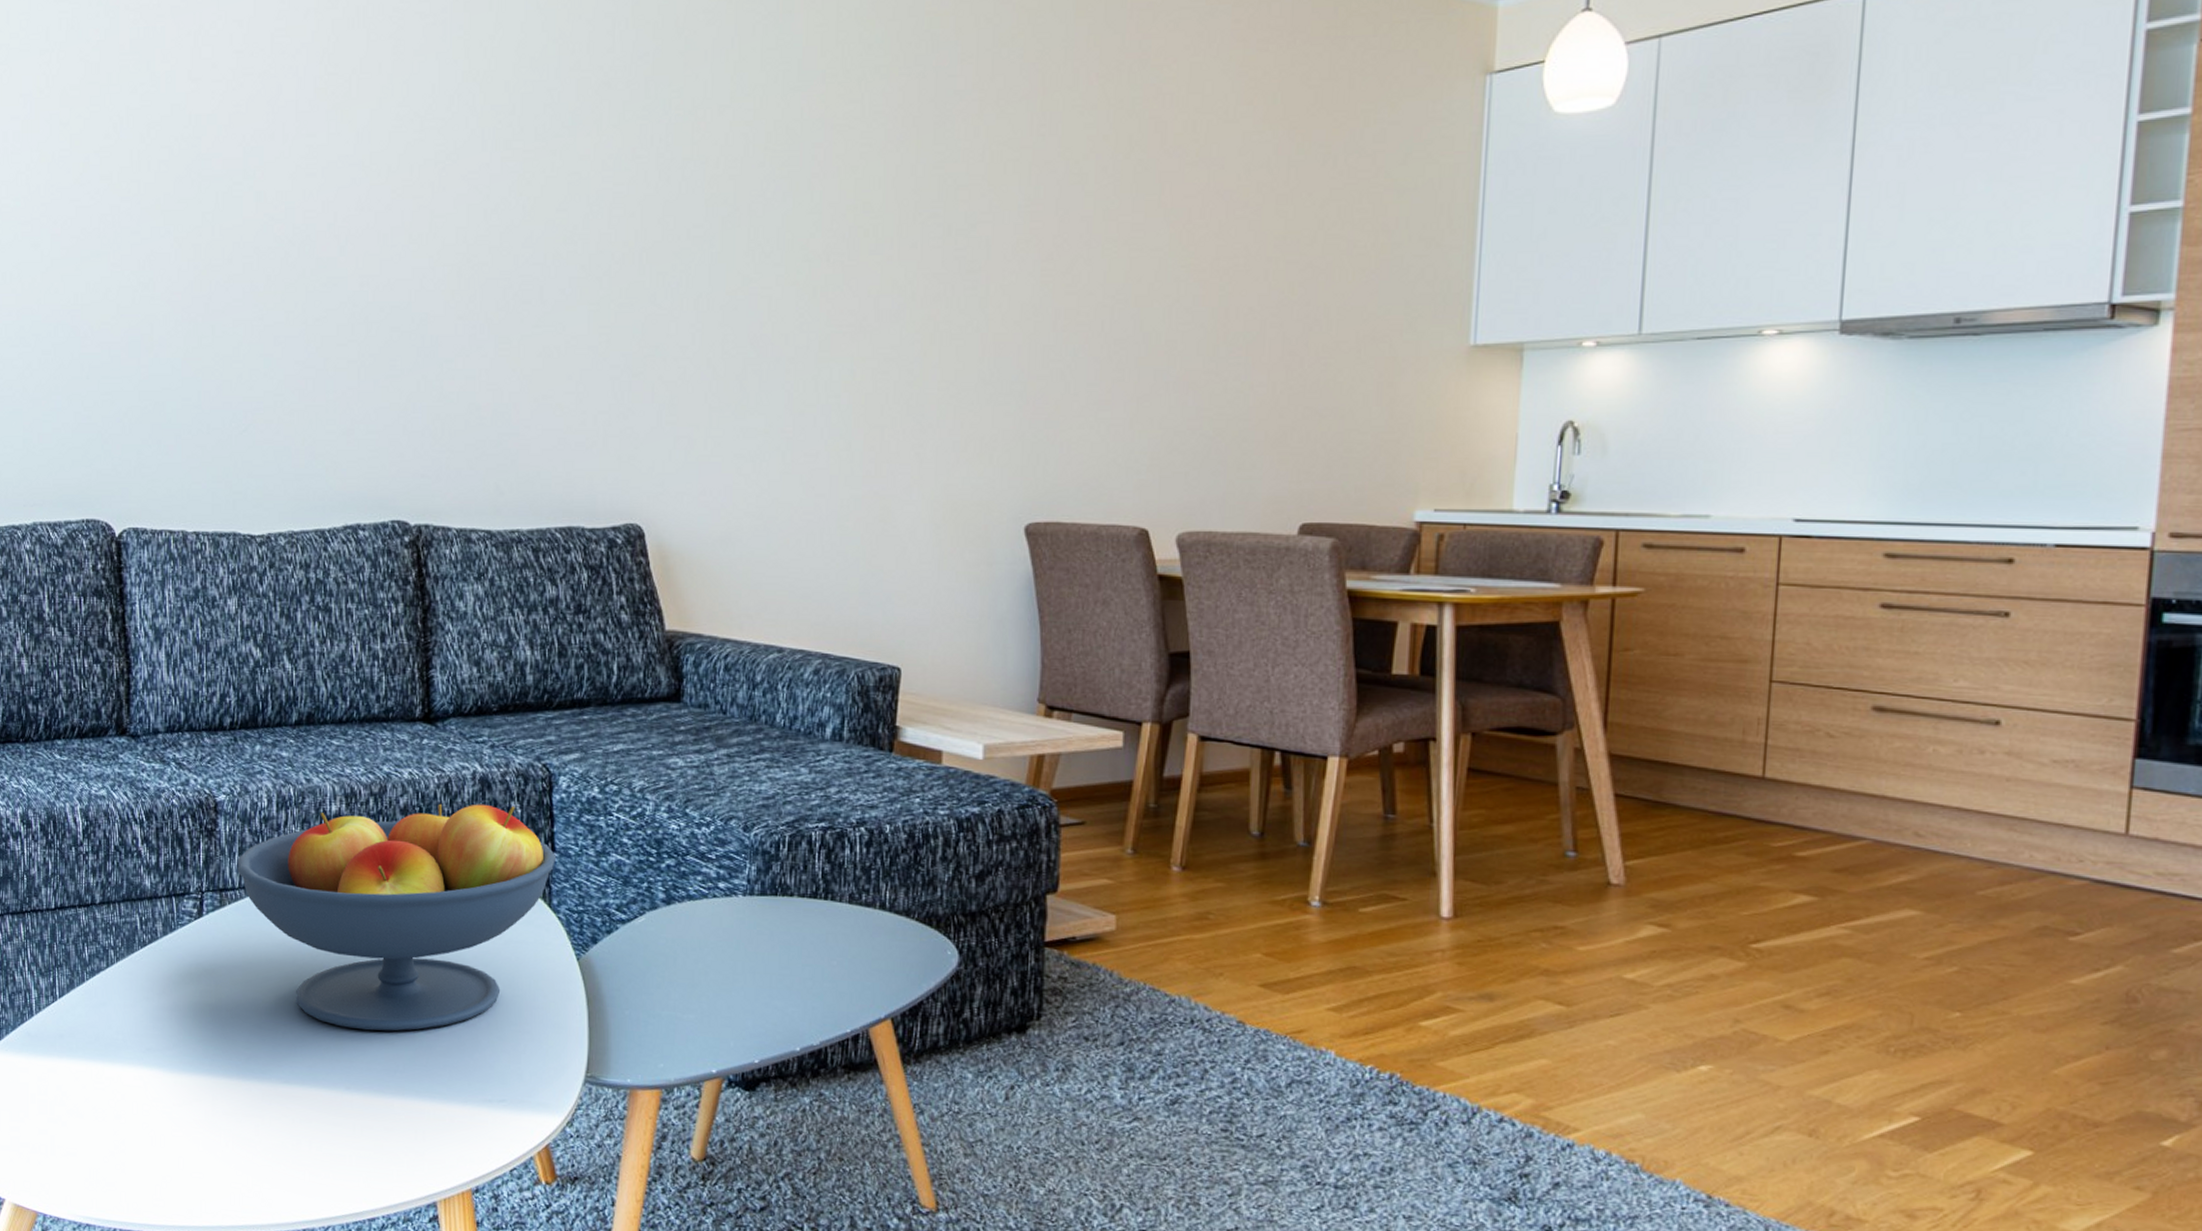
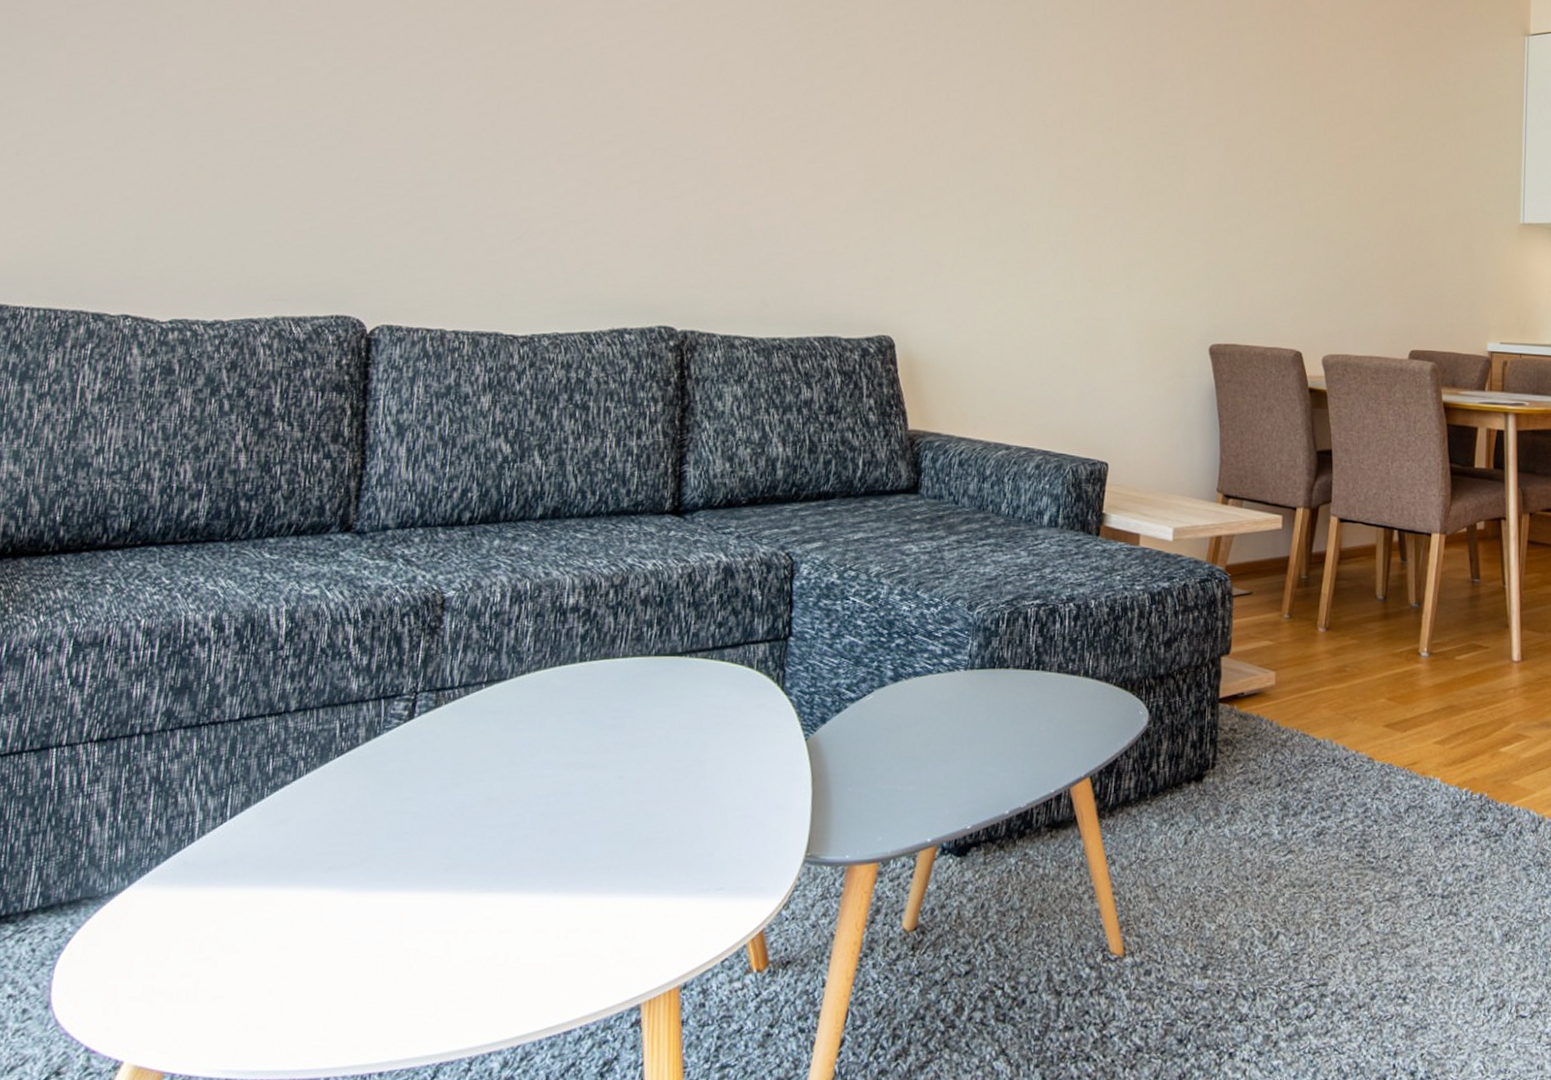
fruit bowl: present [237,803,557,1032] -> none [458,592,793,828]

